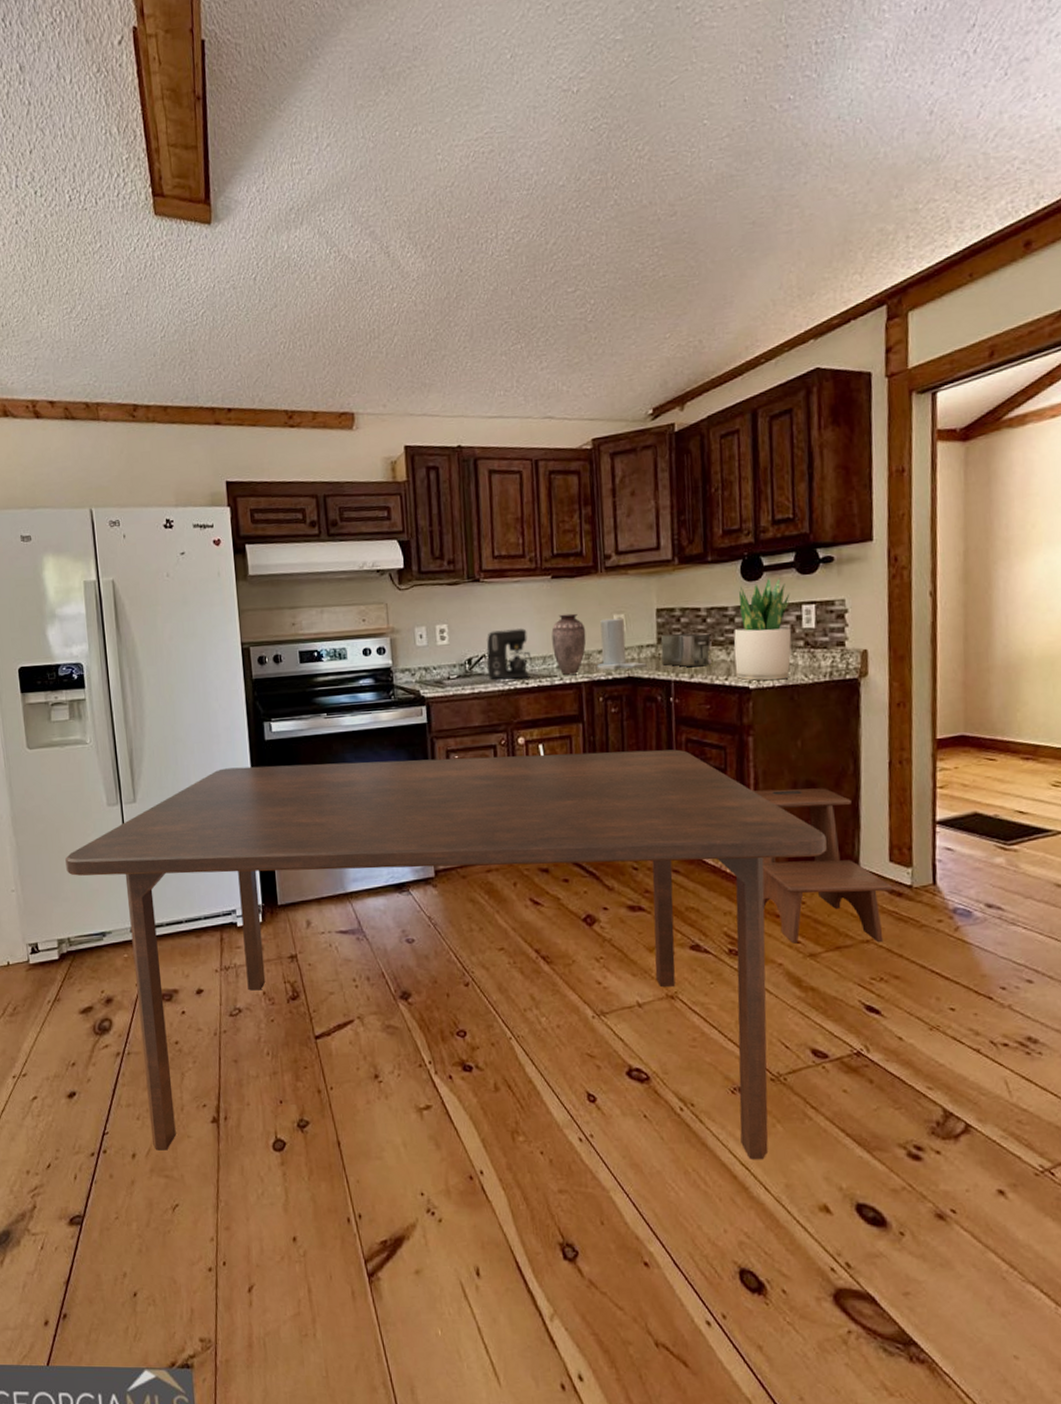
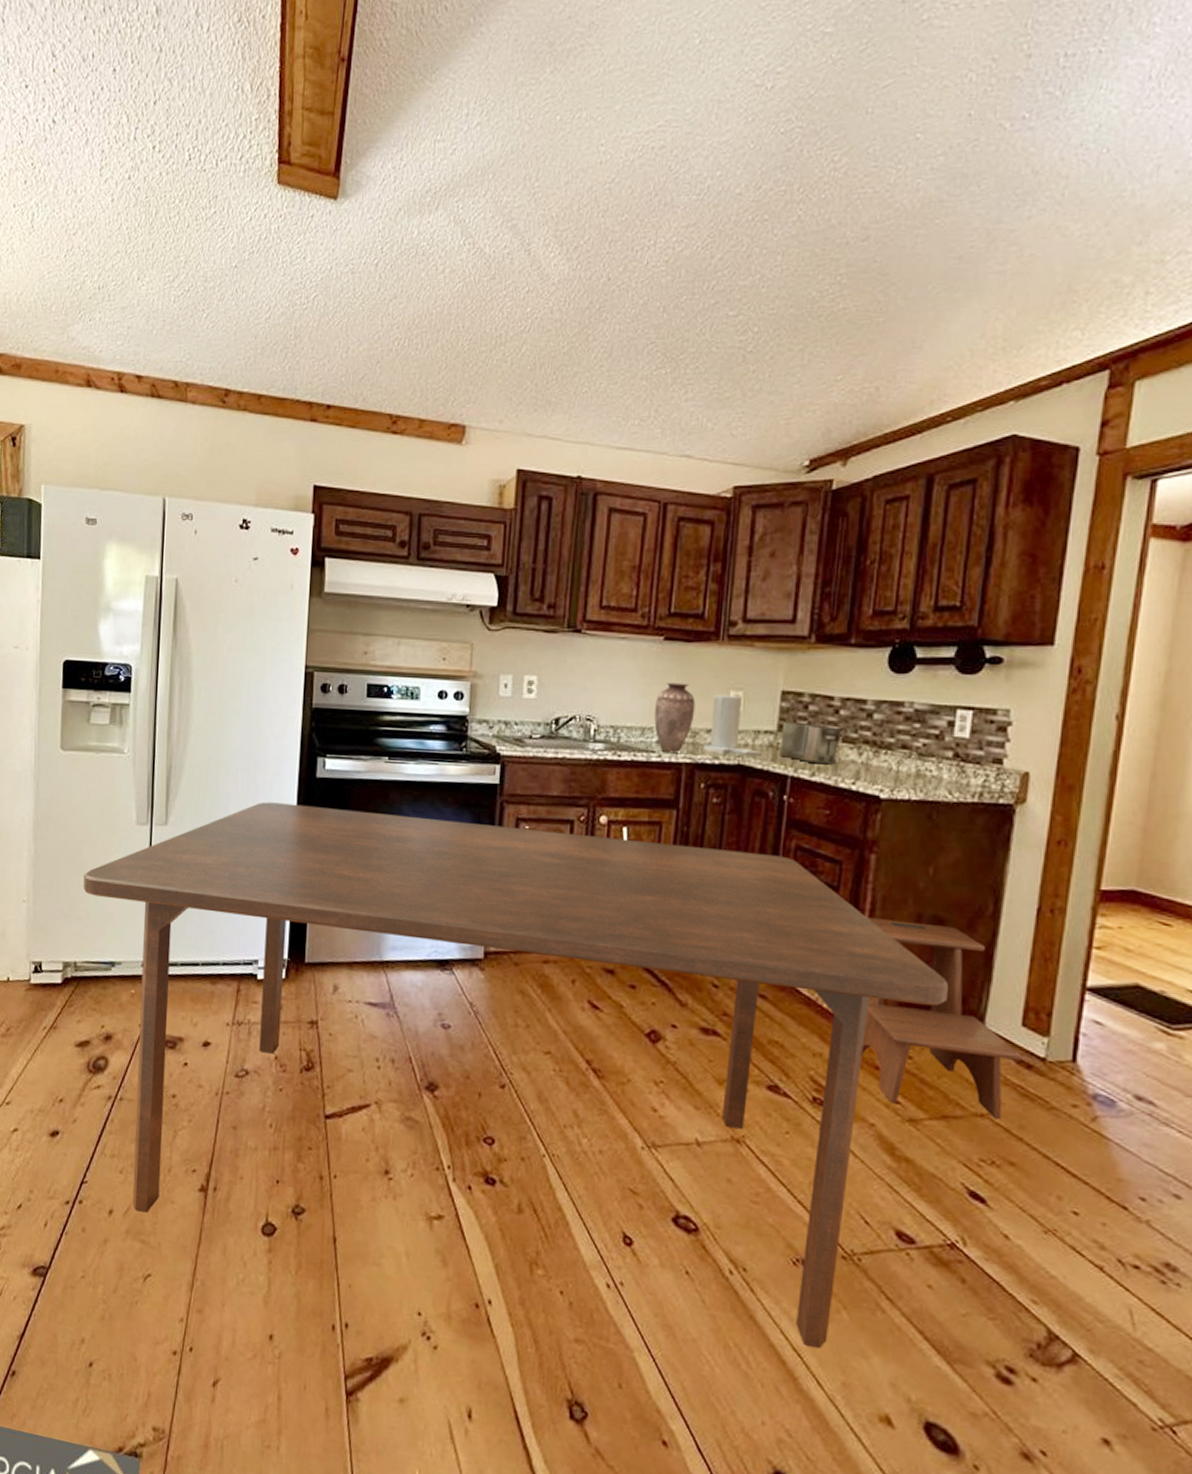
coffee maker: present [486,628,532,680] -> none [575,691,629,749]
planter: present [733,578,792,681] -> none [865,673,945,794]

